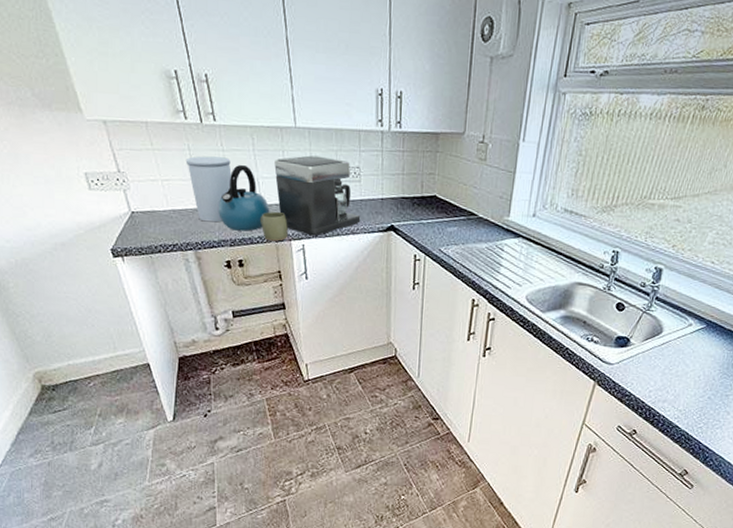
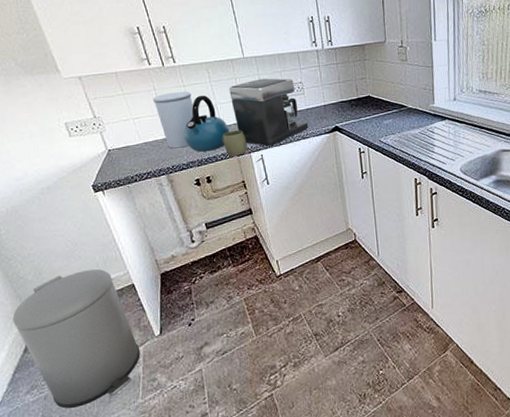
pedal bin: none [18,340,151,479] -> present [13,268,140,409]

